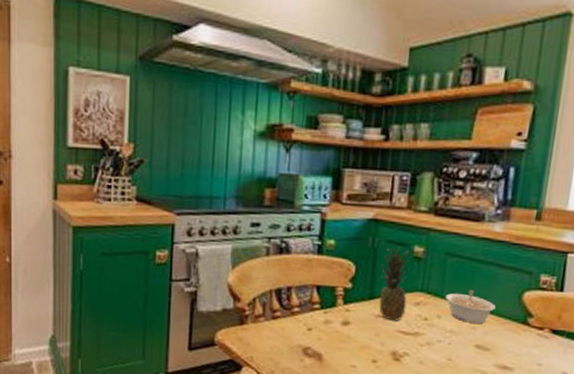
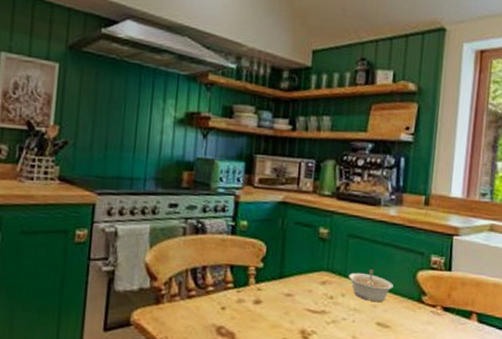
fruit: present [379,248,410,321] -> none [288,229,316,300]

